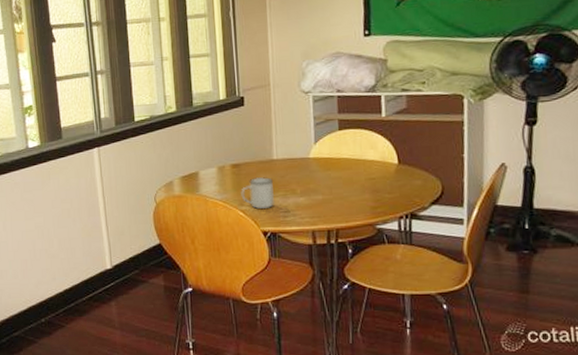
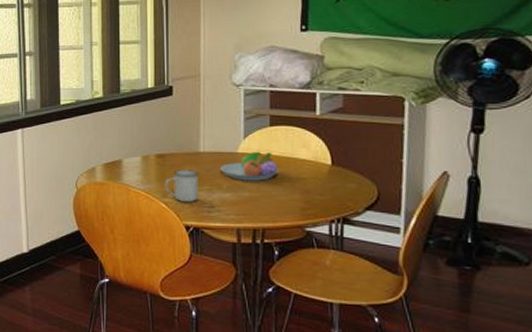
fruit bowl: none [293,155,349,185] -> present [220,151,278,181]

